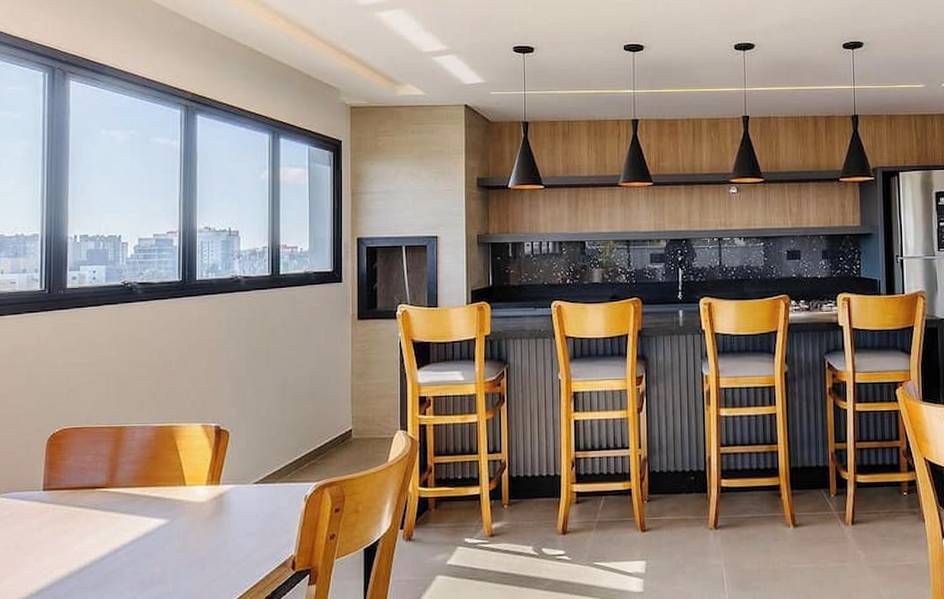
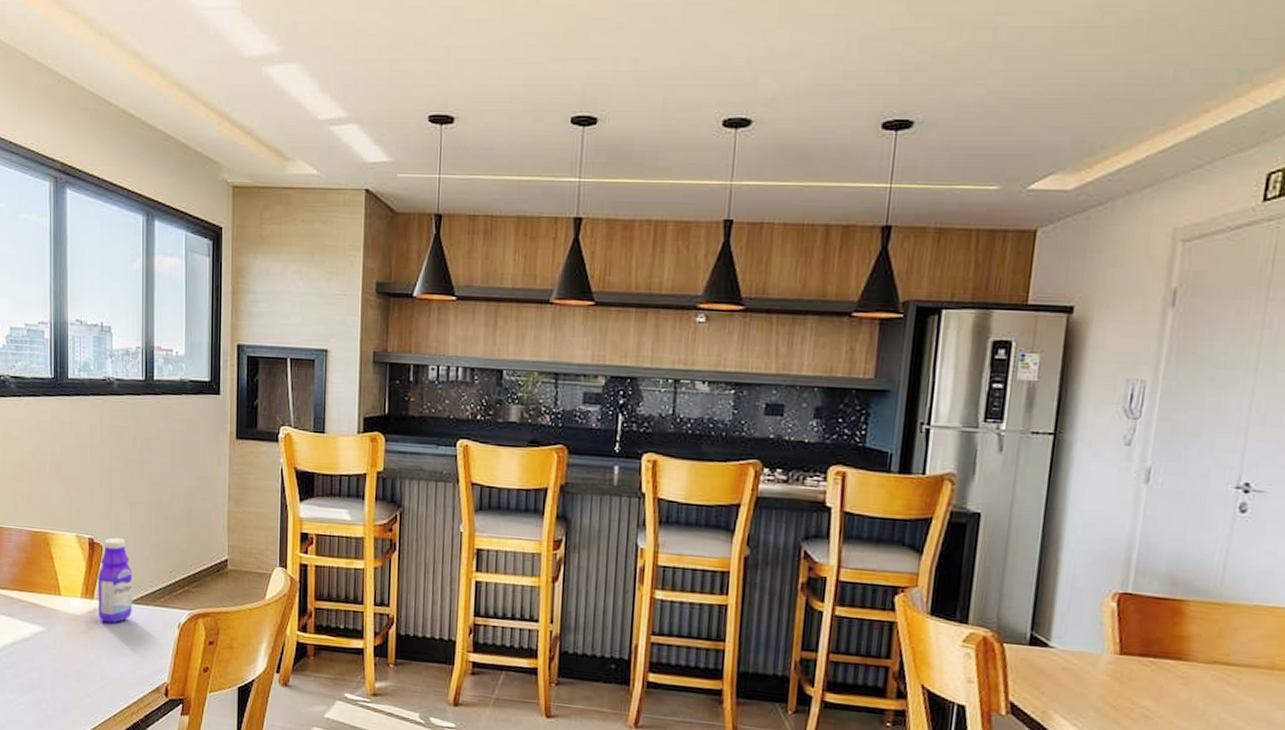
bottle: none [223,422,260,506] -> present [97,537,133,624]

